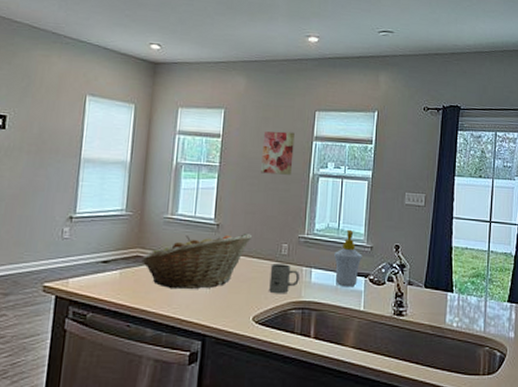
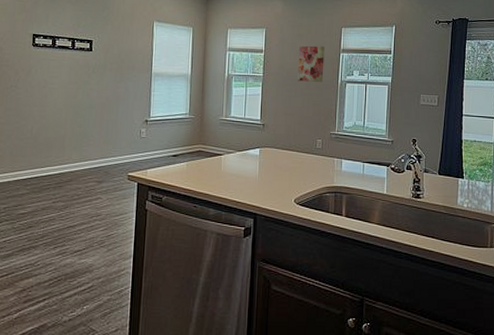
fruit basket: present [141,232,253,290] -> none [203,131,292,178]
mug: present [269,264,299,294] -> none [307,156,332,181]
soap bottle: present [334,229,362,288] -> none [361,126,385,175]

